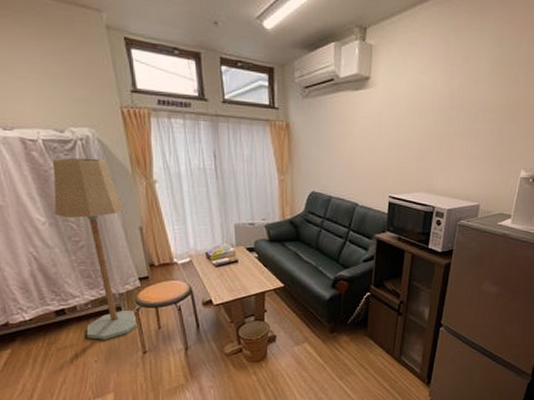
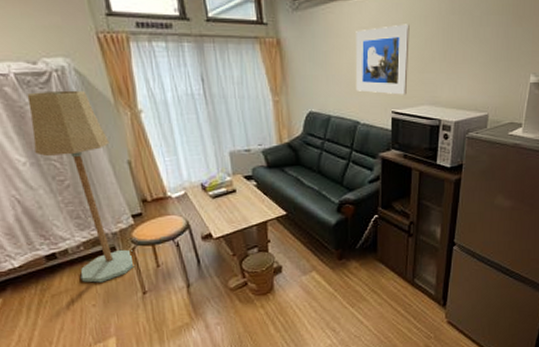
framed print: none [356,116,410,182] -> present [355,24,410,95]

